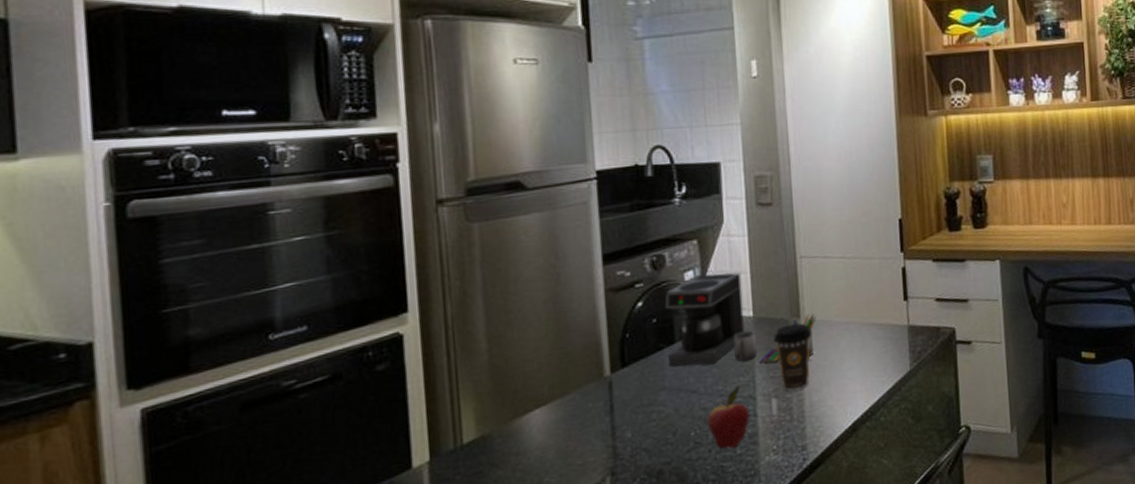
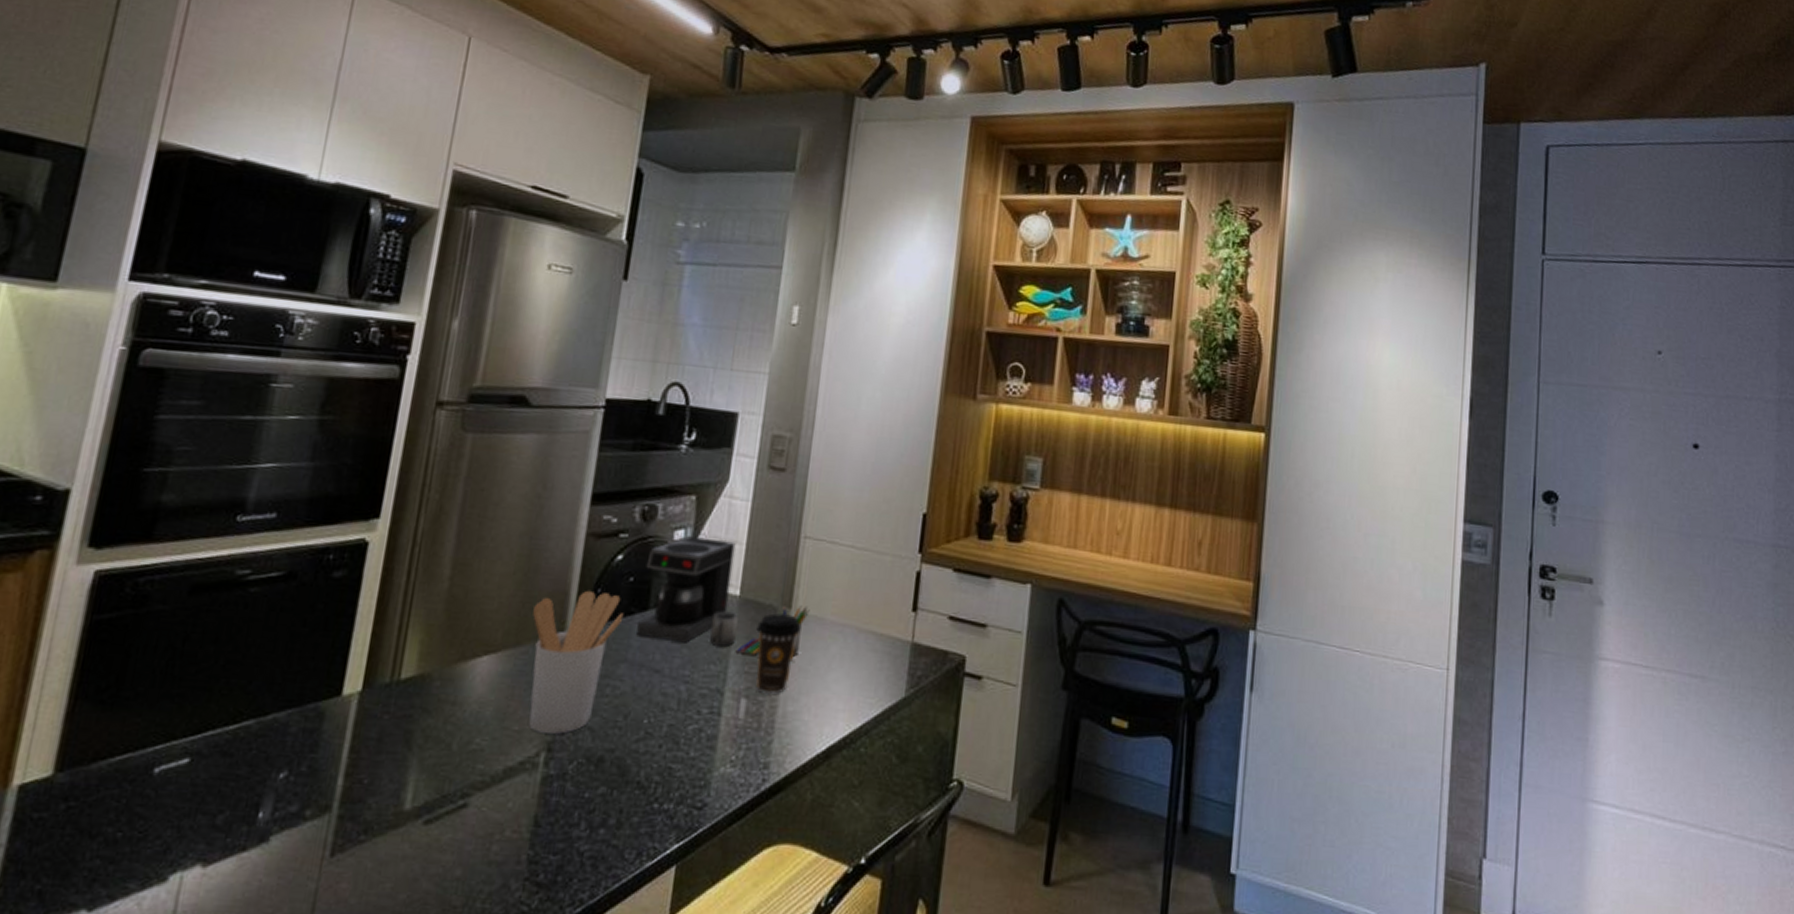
utensil holder: none [571,336,655,462] -> present [529,590,624,734]
fruit: present [707,385,750,449] -> none [663,674,713,749]

